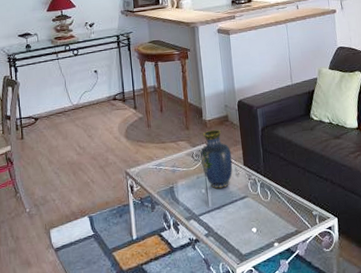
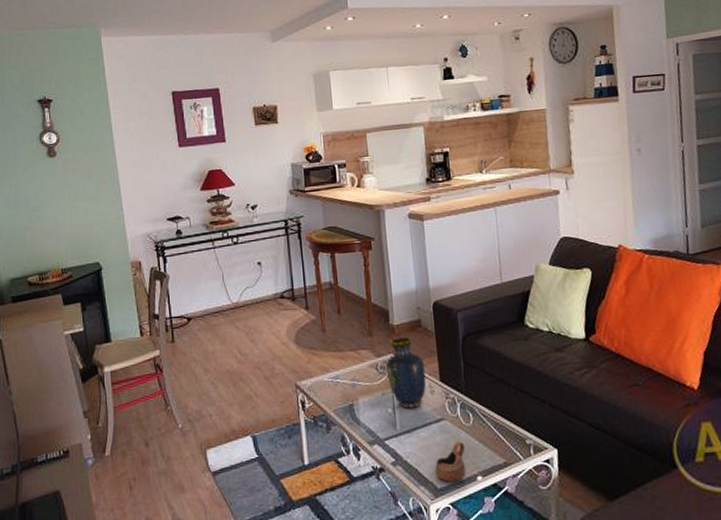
cup: none [240,214,265,249] -> present [435,441,466,482]

